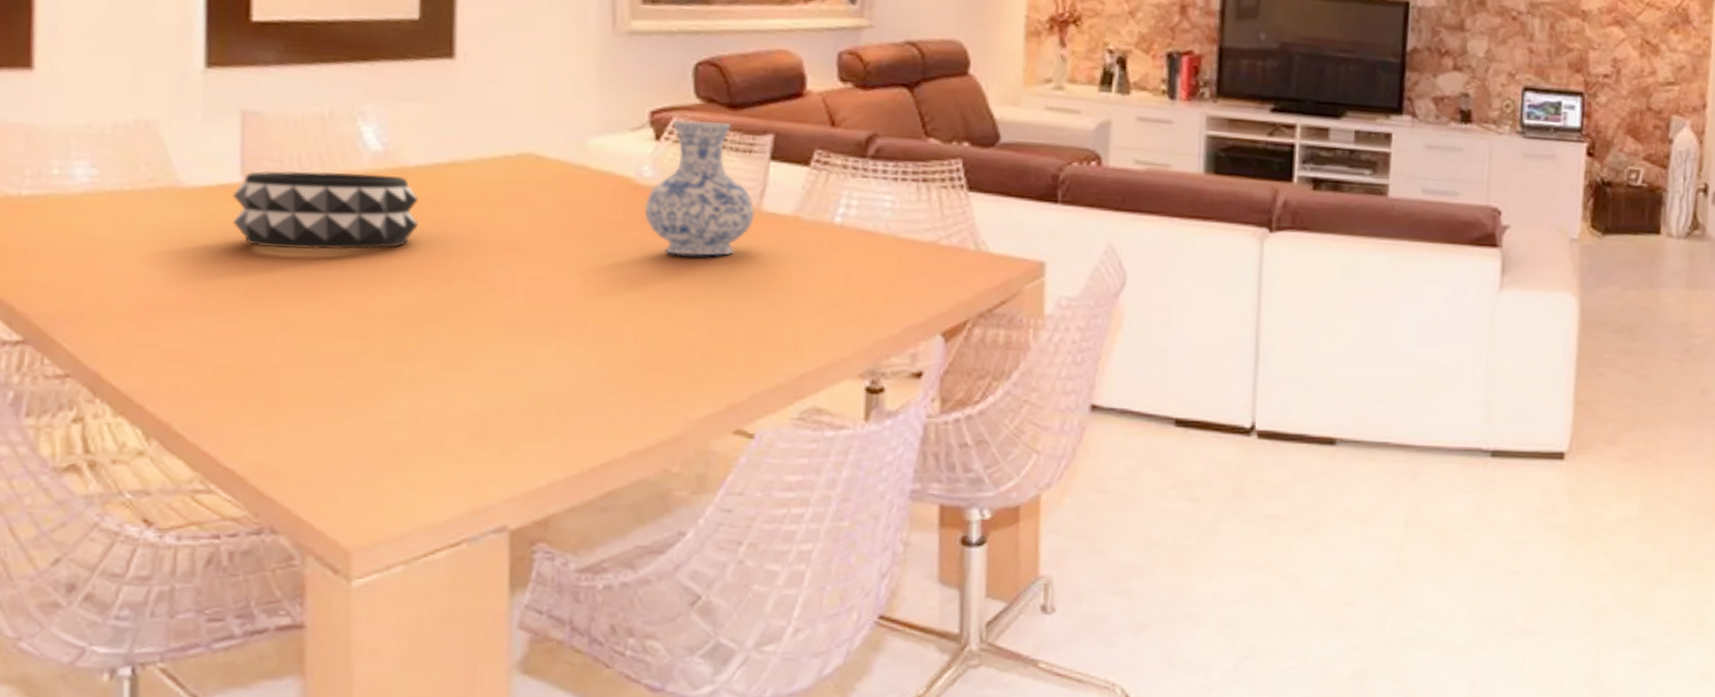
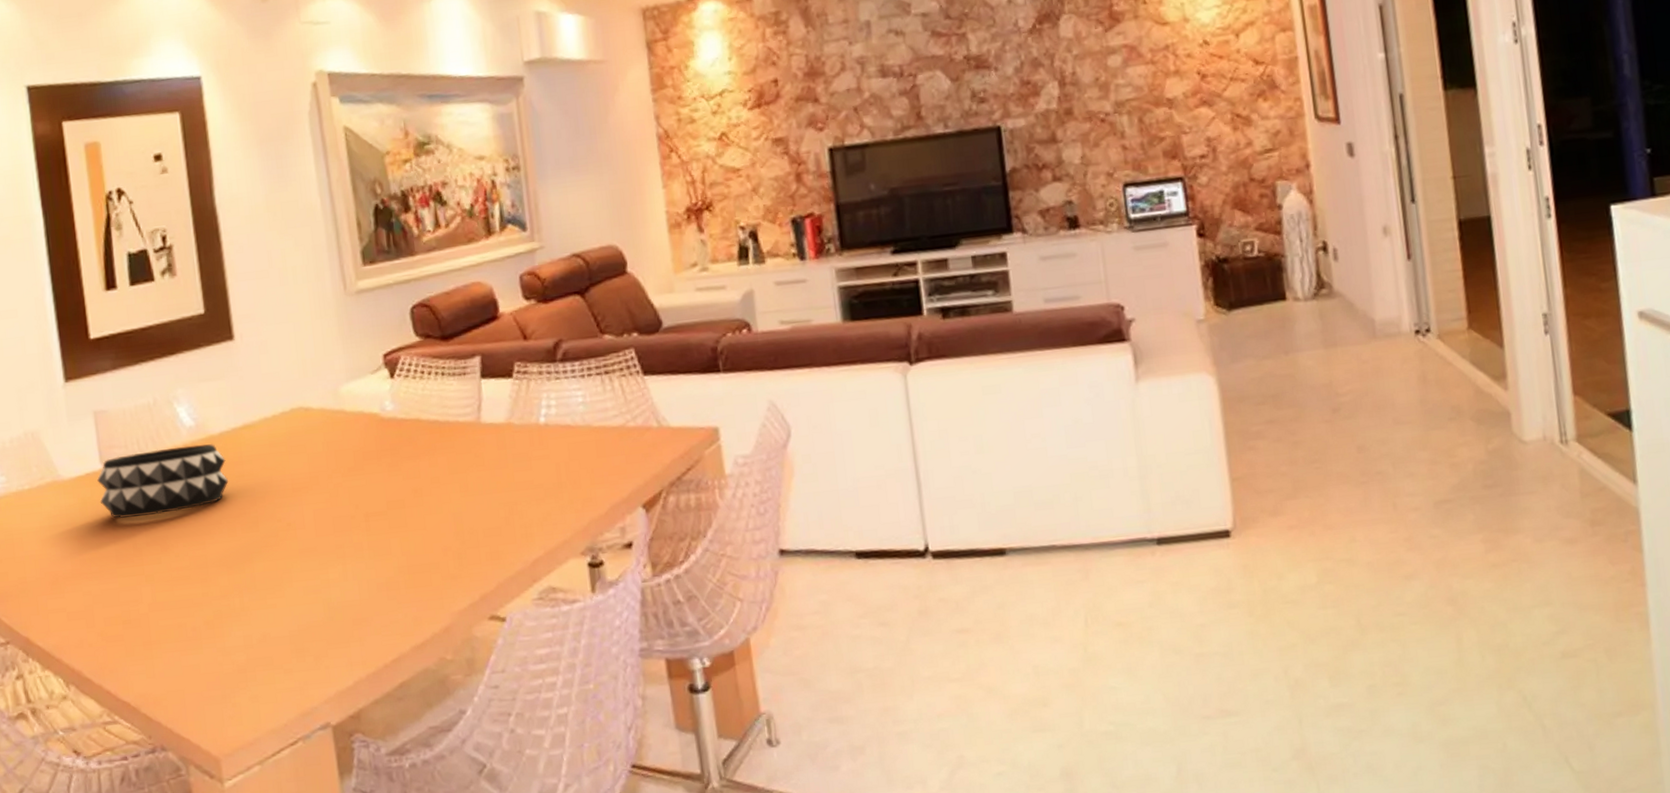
vase: present [644,119,755,257] -> none [391,353,477,473]

